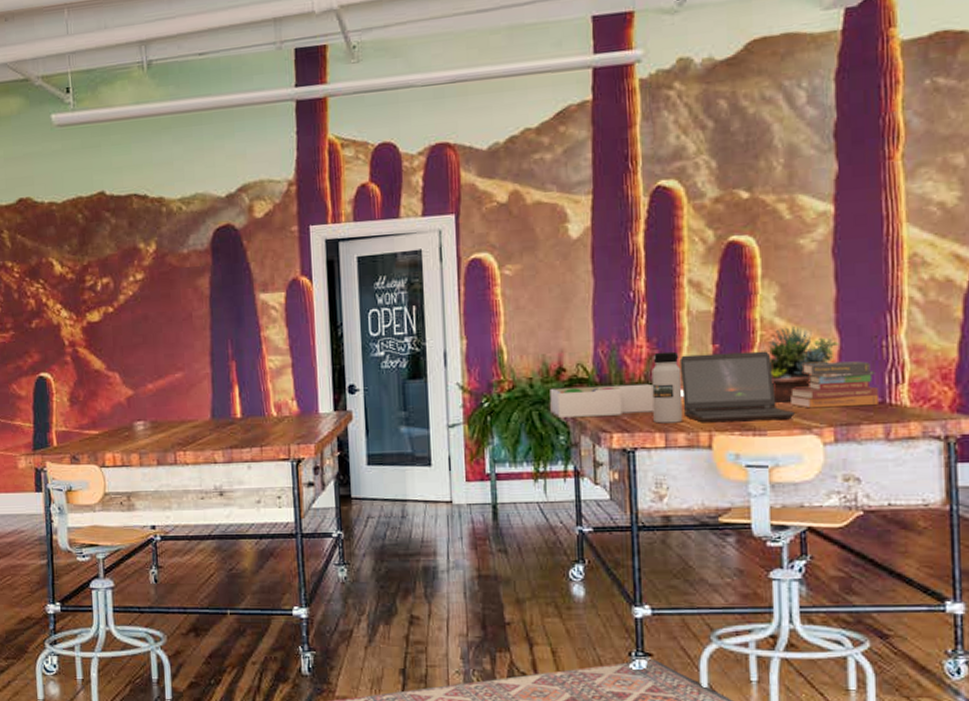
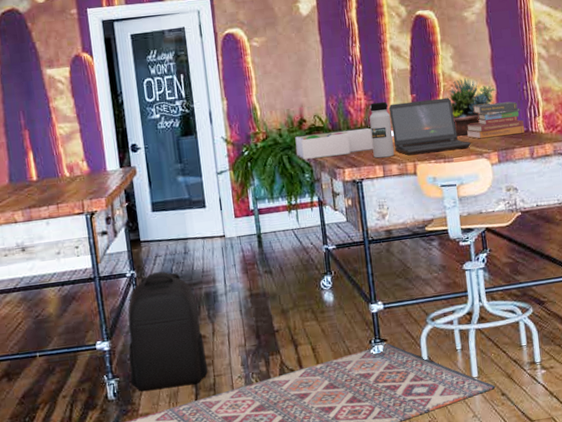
backpack: none [328,536,420,672] -> present [127,271,208,391]

